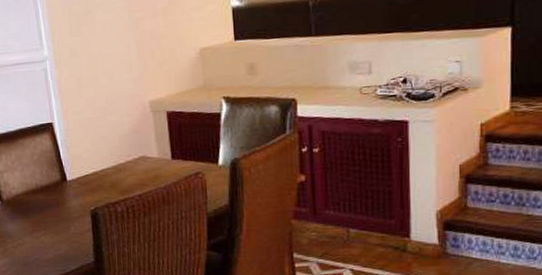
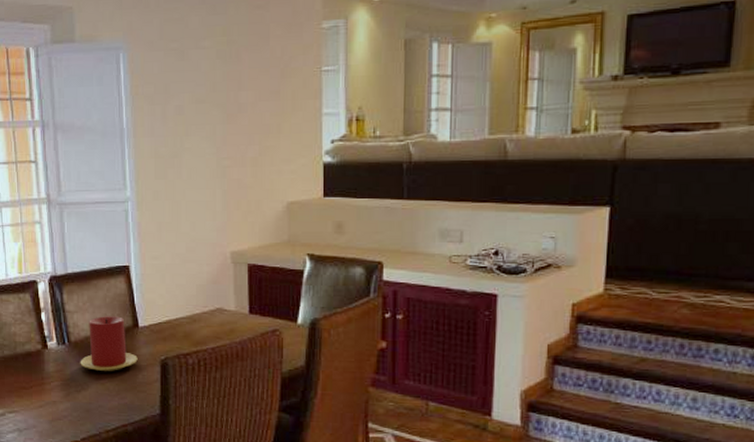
candle: none [13,172,69,227] -> present [80,316,138,372]

